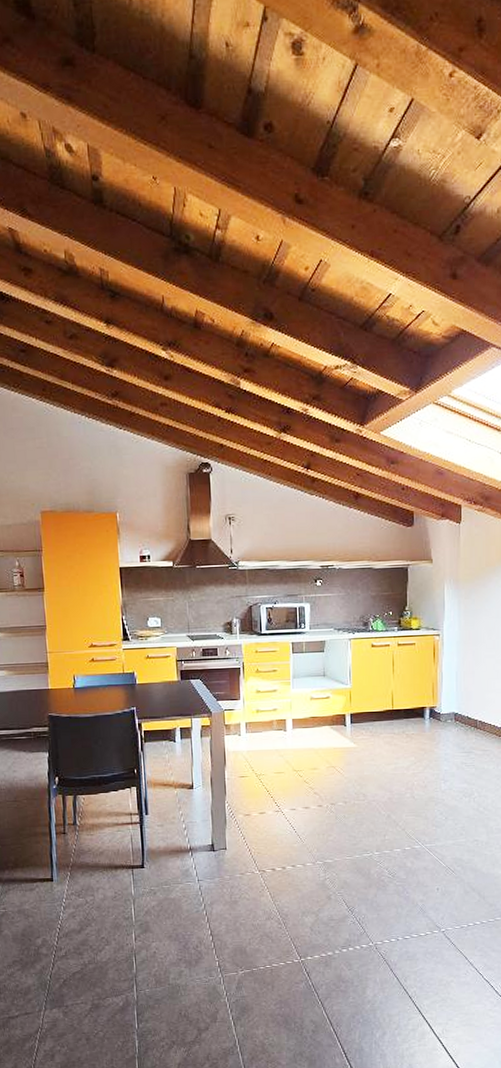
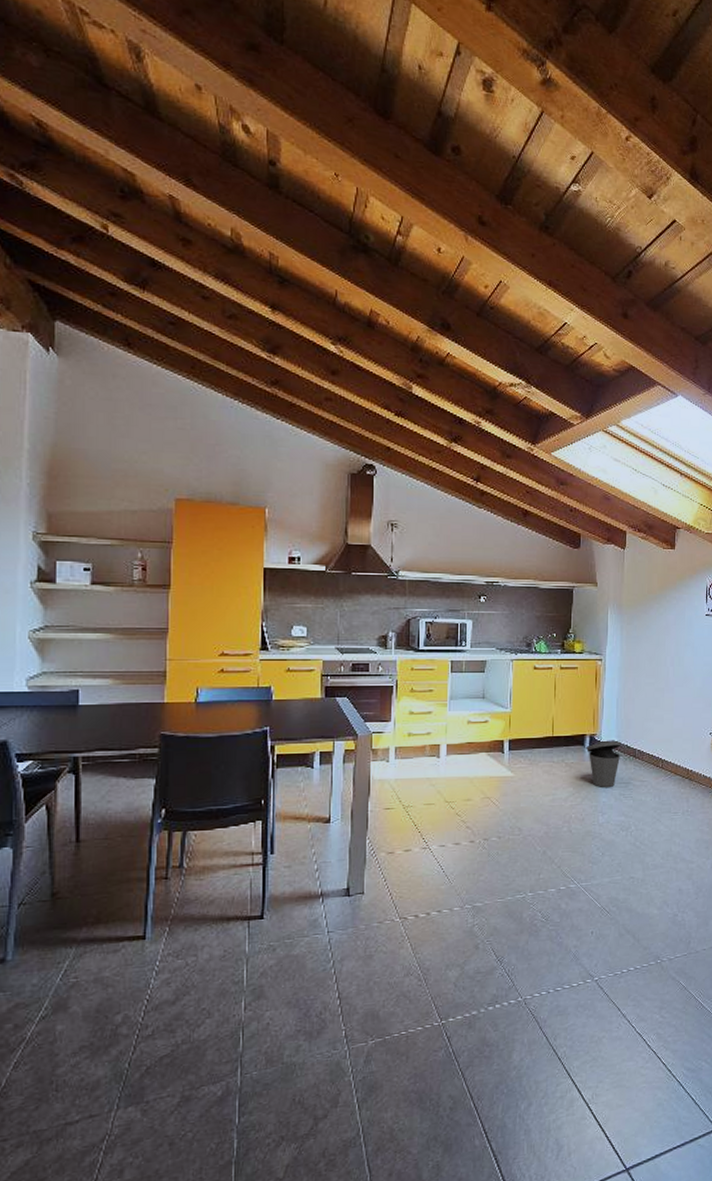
trash can: none [426,712,462,757] -> present [586,740,622,787]

